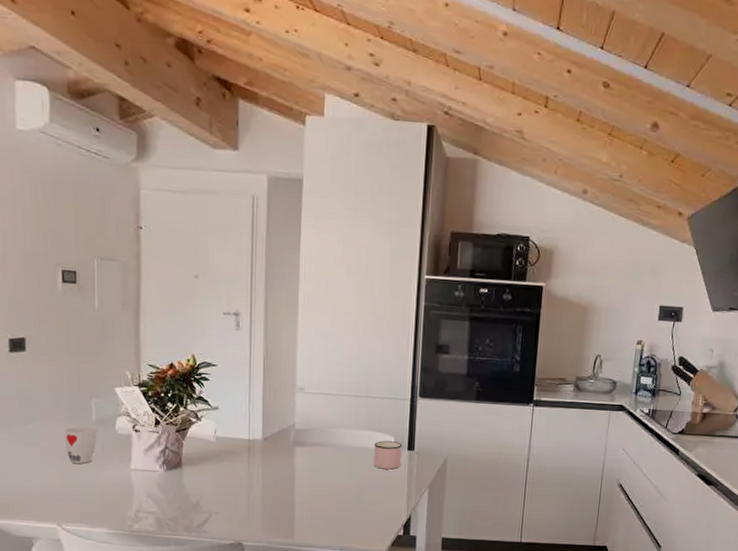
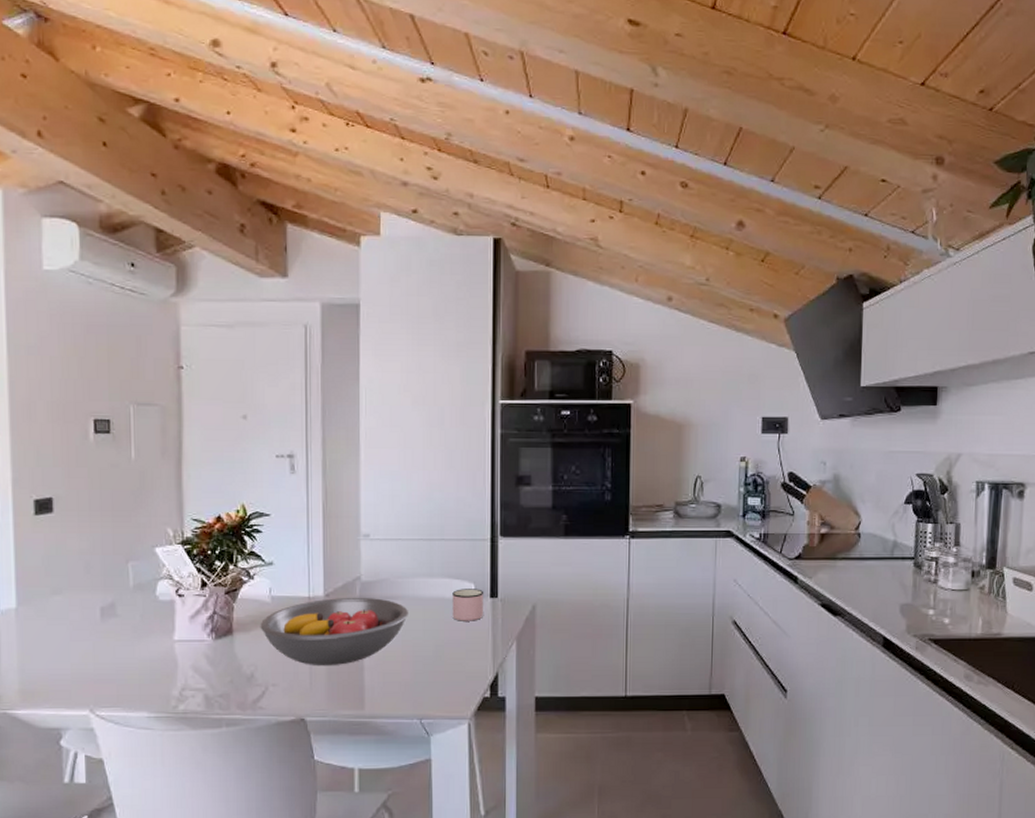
cup: present [64,426,97,464] -> none [97,594,135,639]
fruit bowl: none [205,441,335,500] -> present [260,597,408,666]

